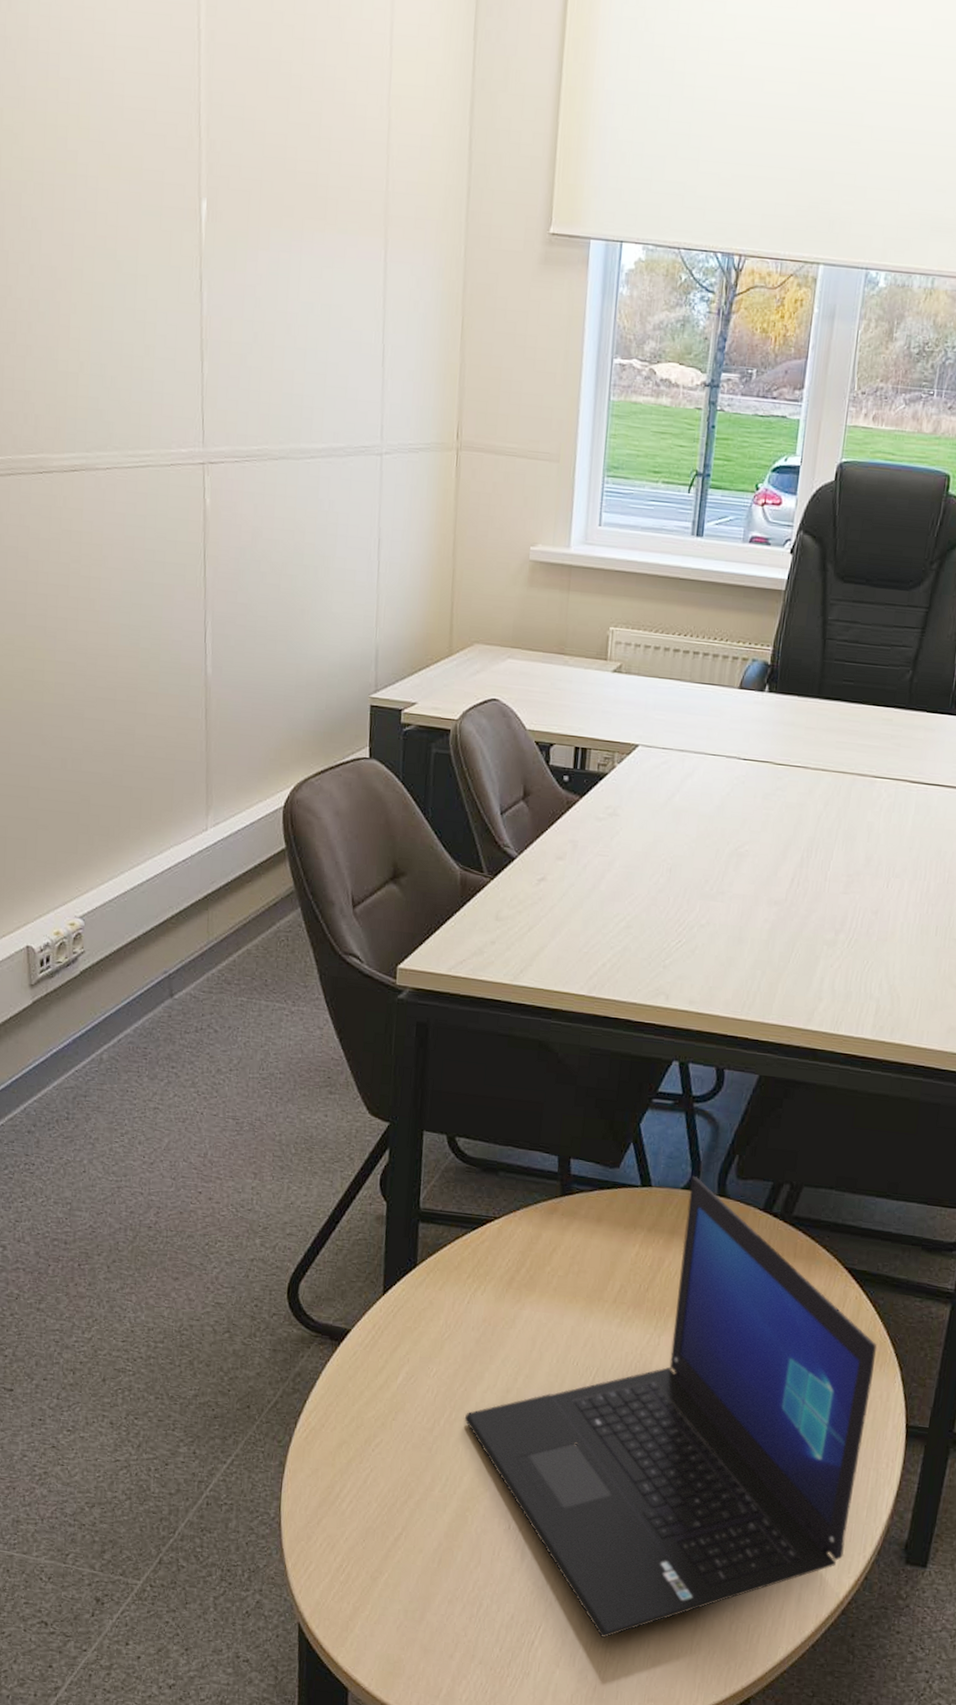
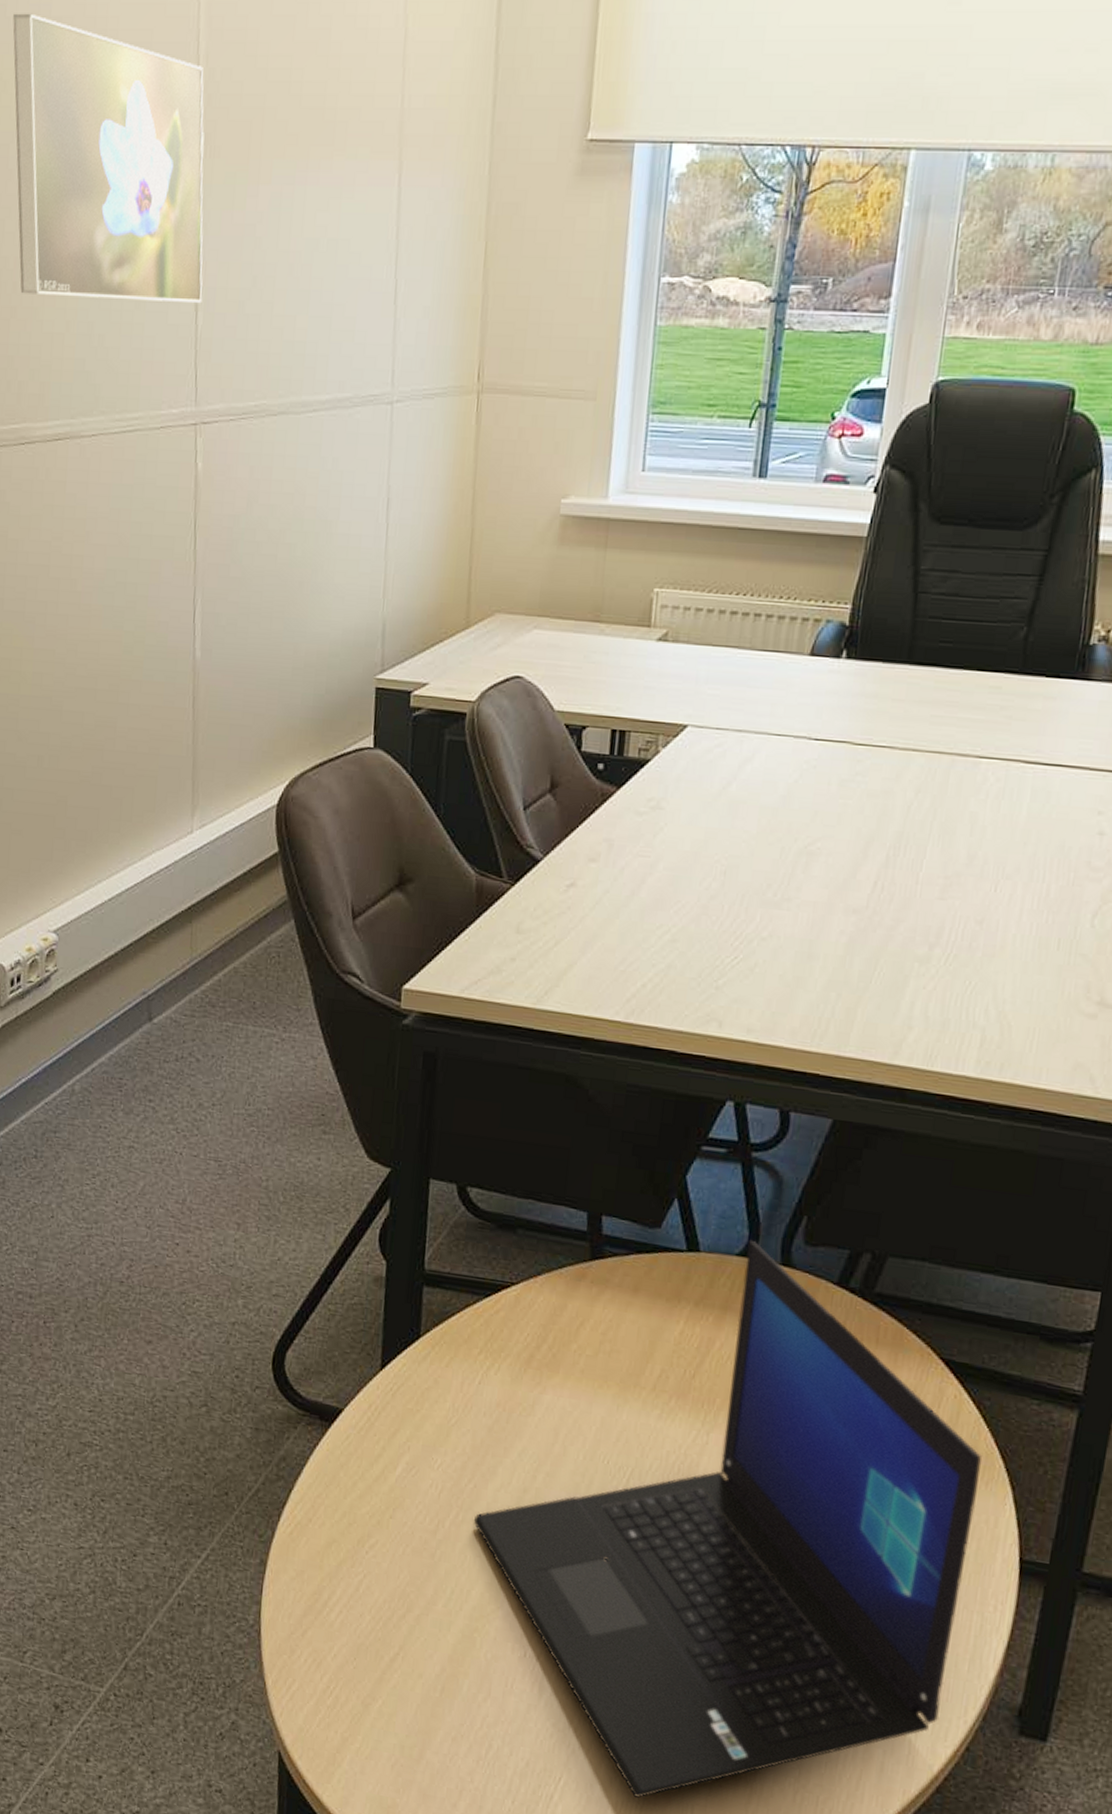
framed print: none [22,70,208,355] -> present [13,13,204,304]

